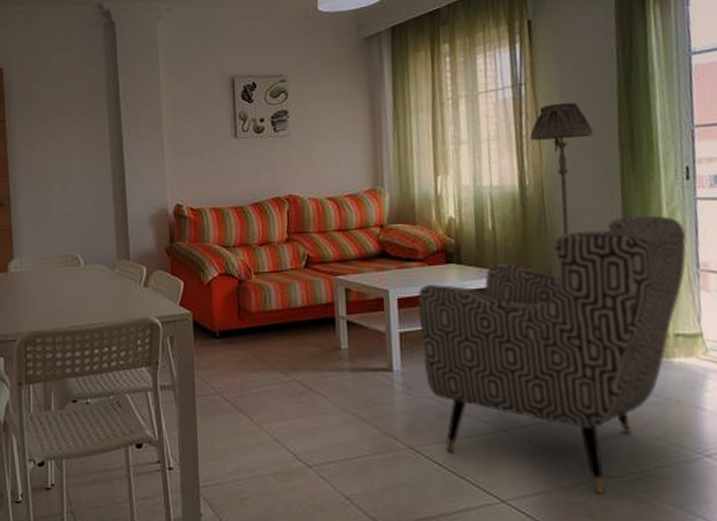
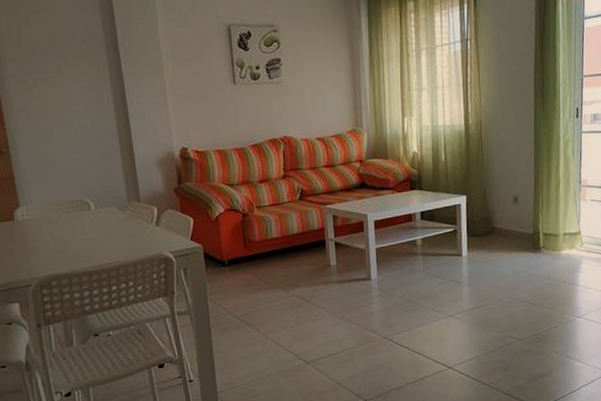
armchair: present [417,216,687,493] -> none [389,146,574,352]
floor lamp: present [530,103,594,236] -> none [473,56,518,164]

